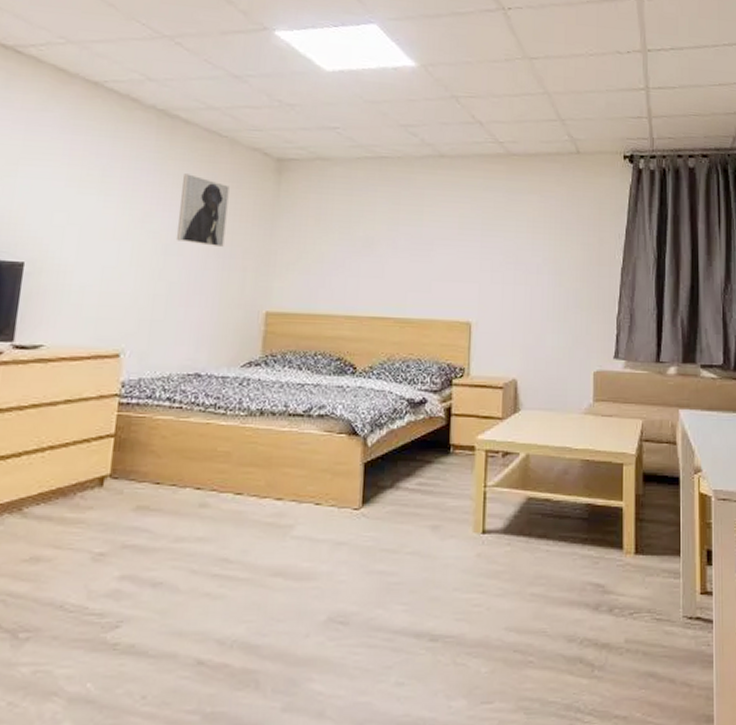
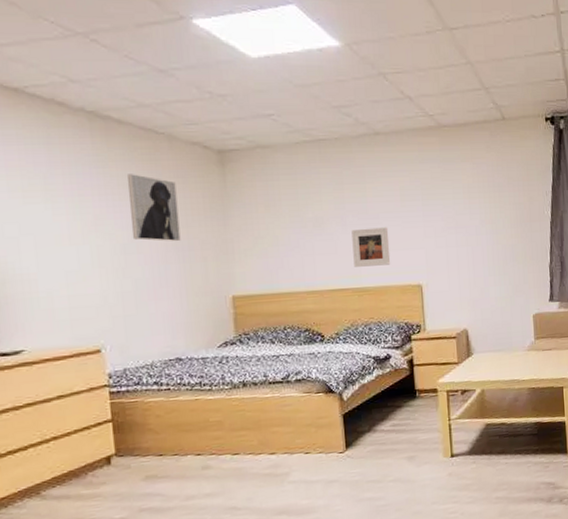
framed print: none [400,253,442,297] -> present [351,227,391,267]

